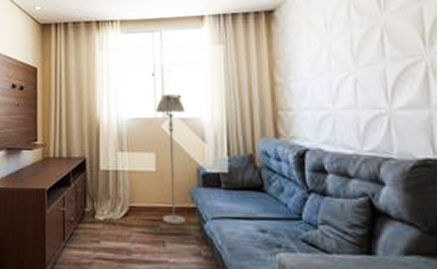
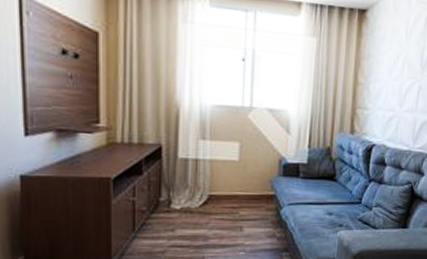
floor lamp: present [156,93,185,225] -> none [241,81,274,212]

